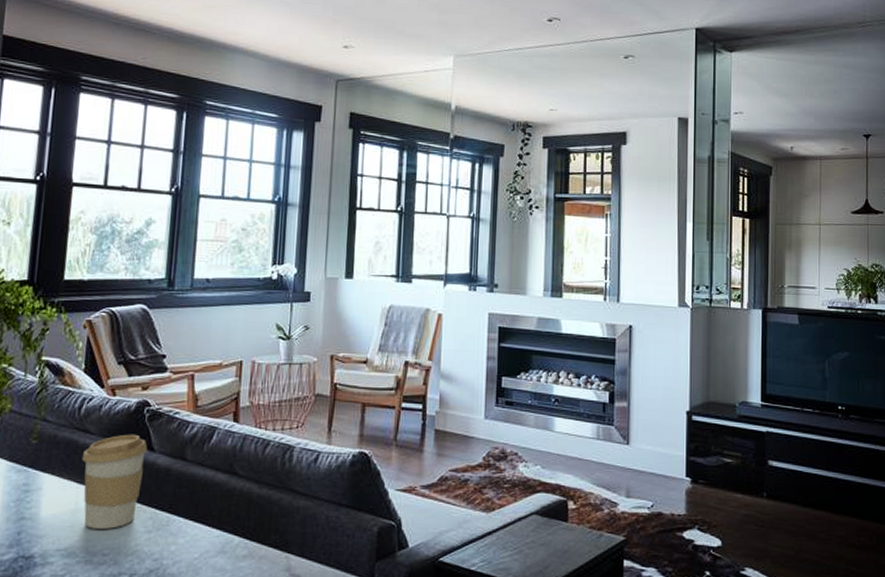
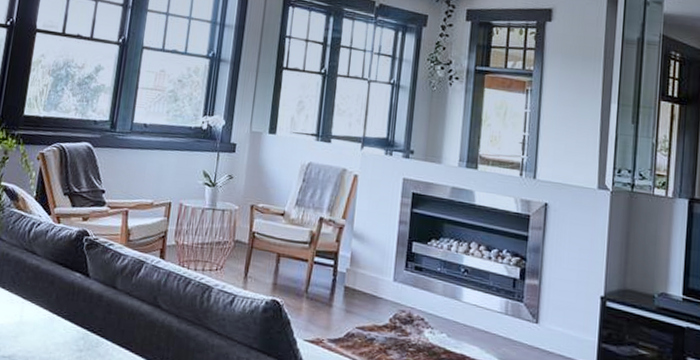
coffee cup: present [81,434,148,529] -> none [27,259,84,344]

